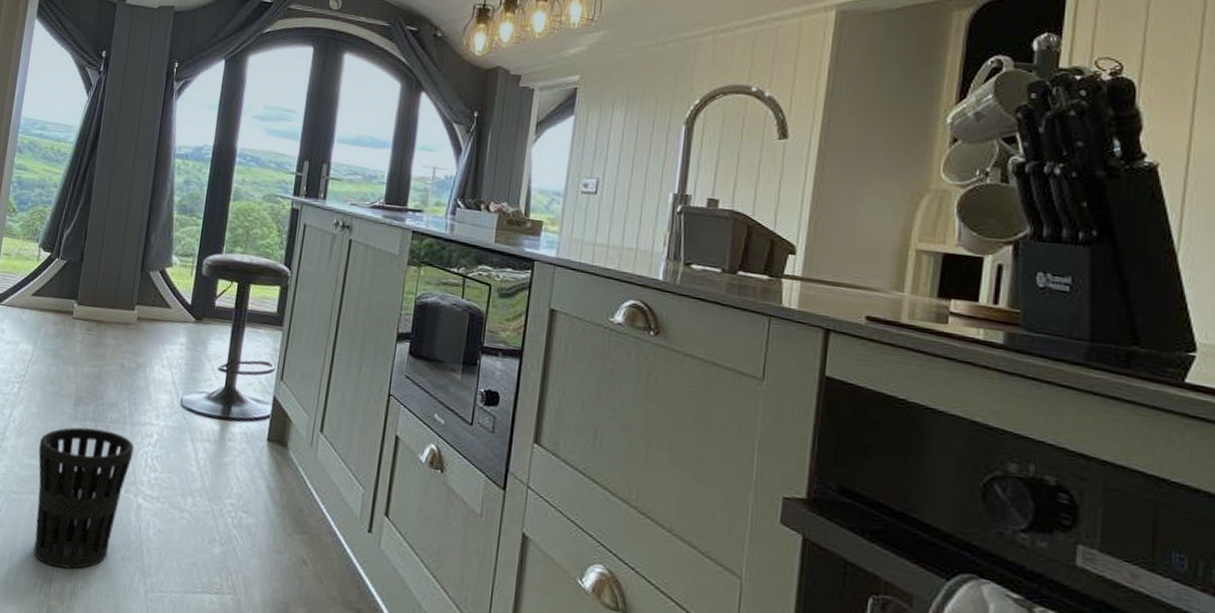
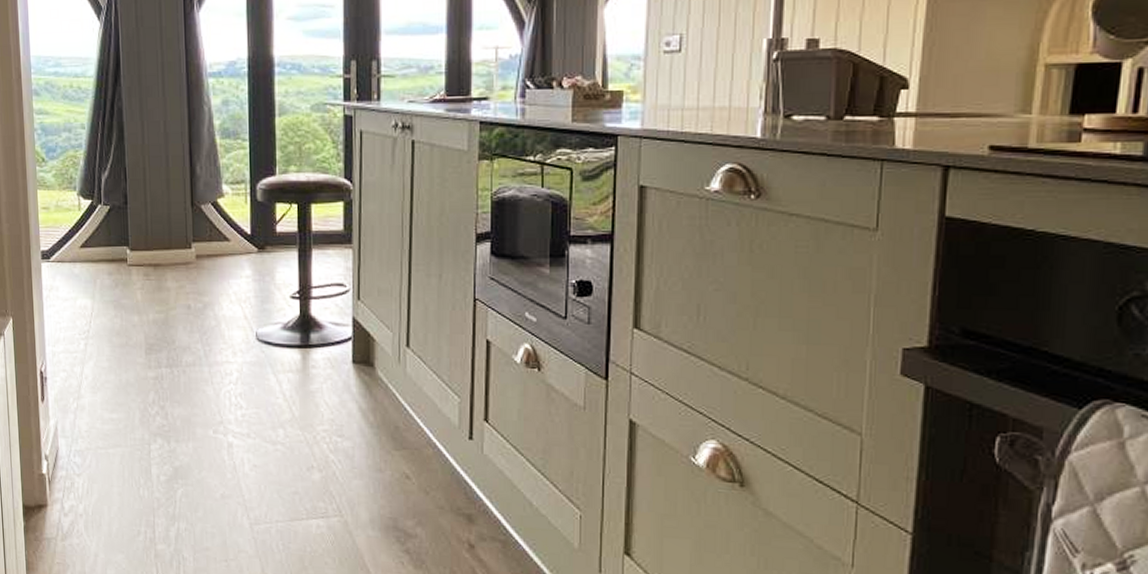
wastebasket: present [33,427,134,569] -> none [116,374,216,514]

